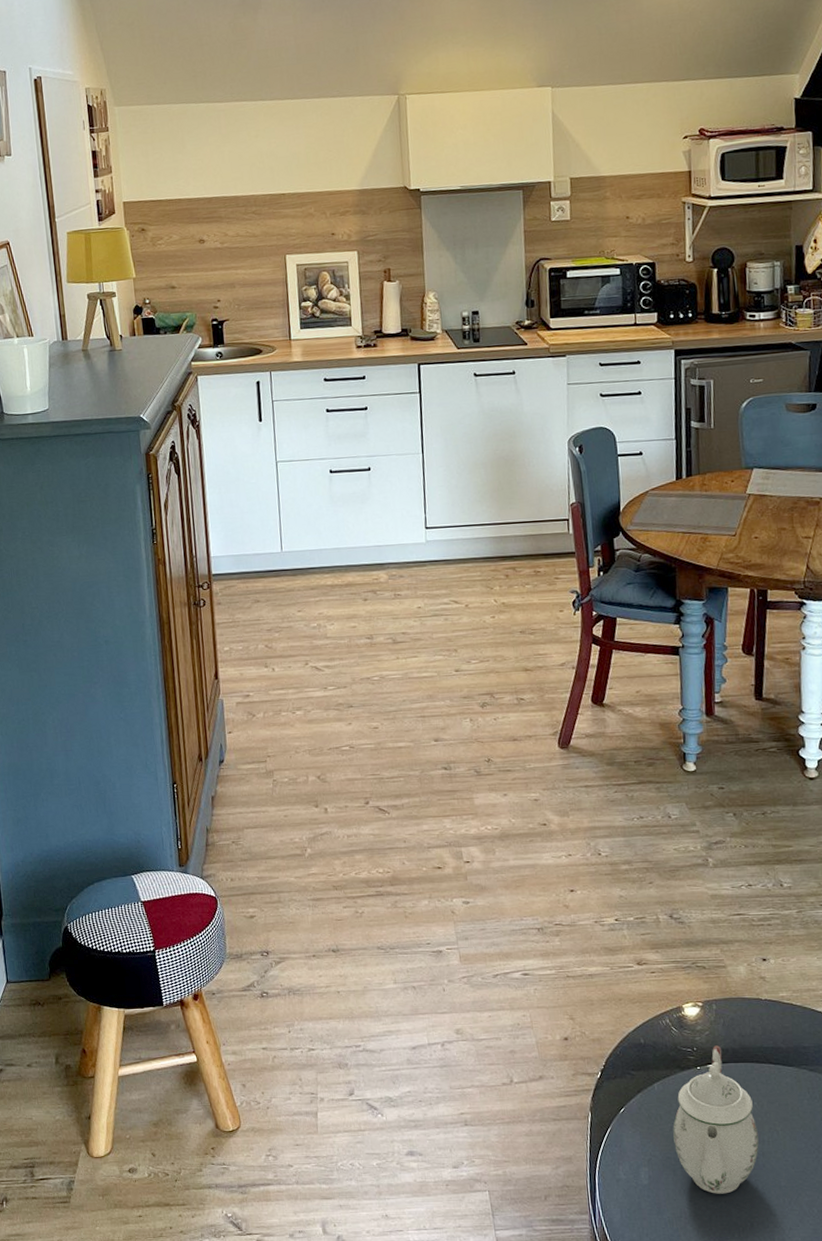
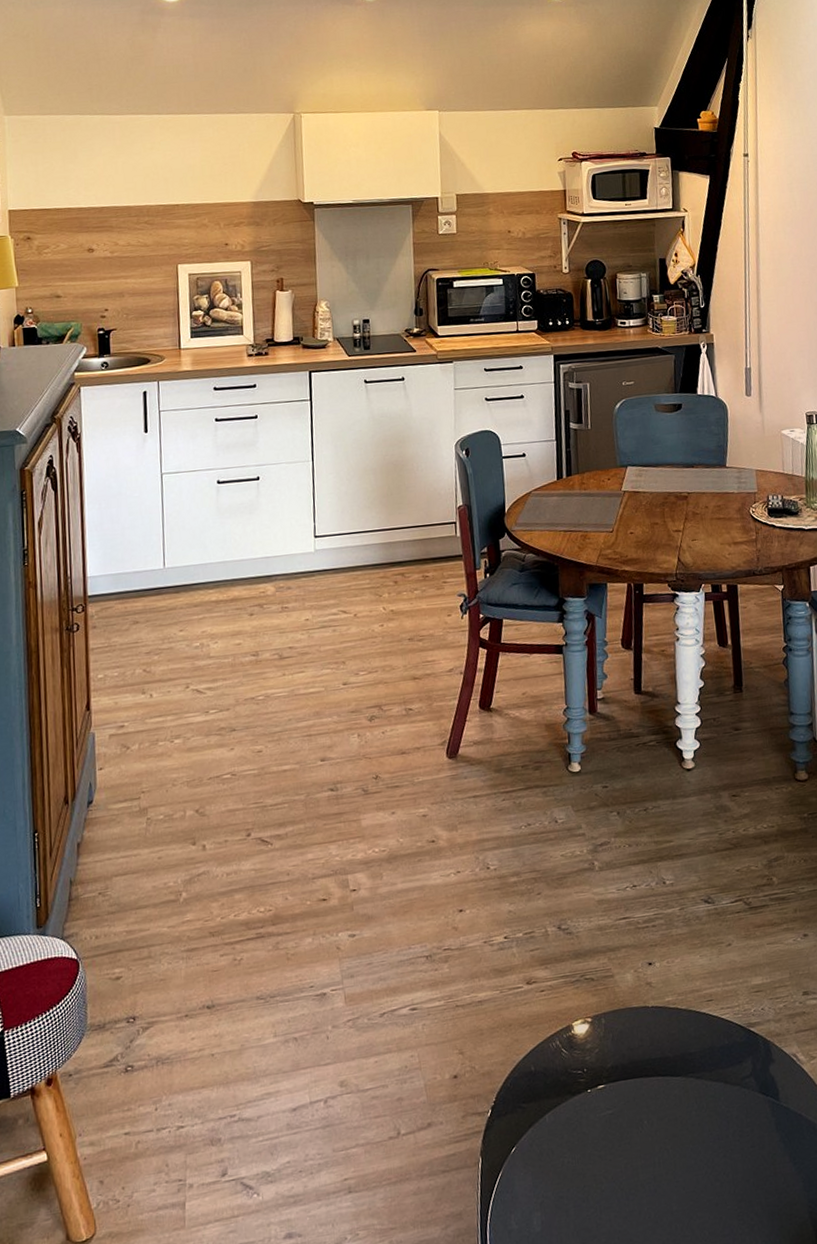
teapot: present [673,1045,759,1194] -> none [564,1063,650,1231]

